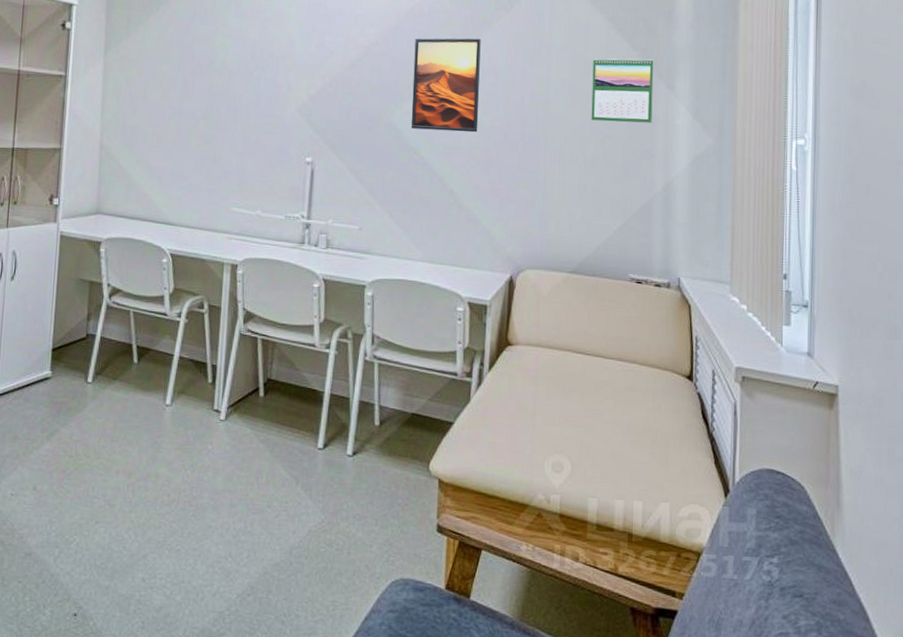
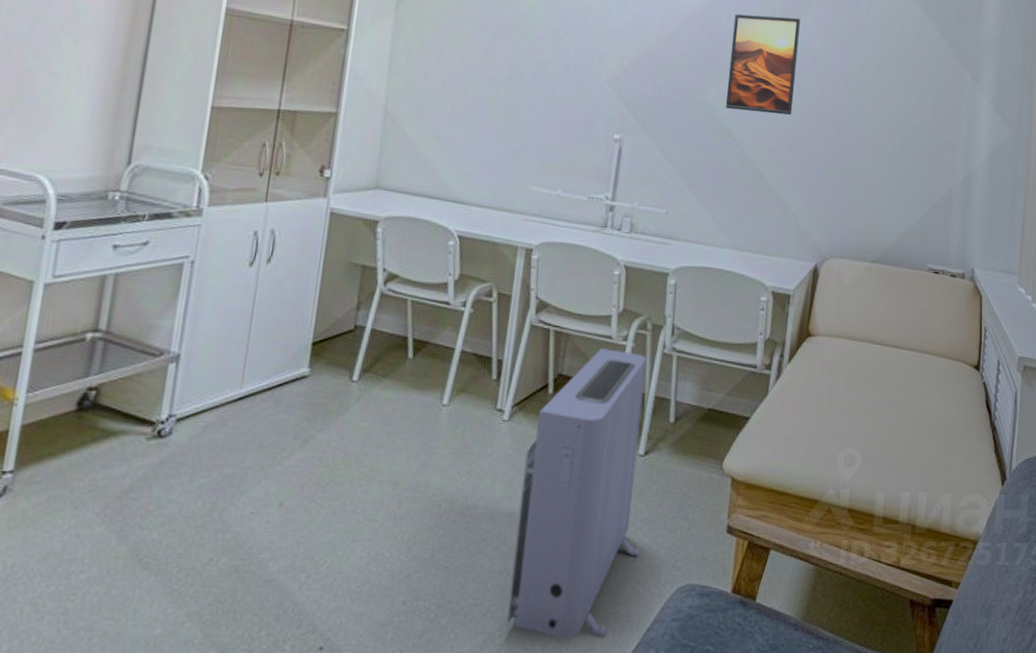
air purifier: none [234,356,354,622] -> present [506,348,647,638]
calendar: present [591,57,654,123] -> none [901,45,963,114]

